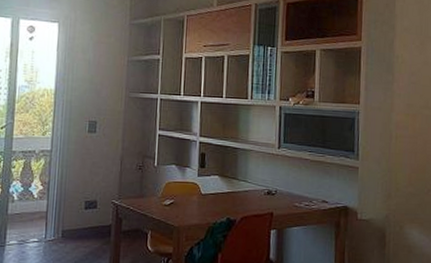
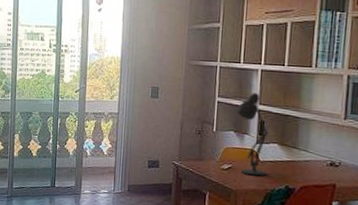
desk lamp: none [177,125,209,210] -> present [236,93,268,176]

